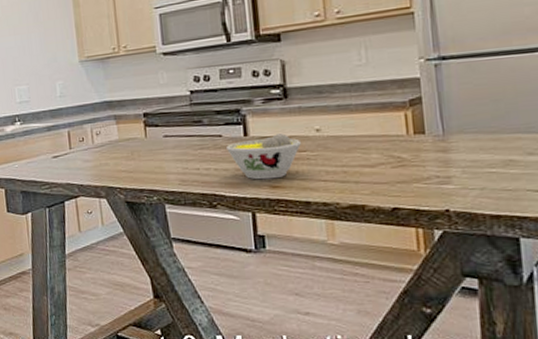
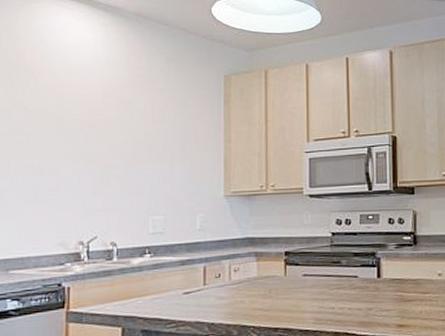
bowl: present [226,133,301,180] -> none [361,276,425,319]

